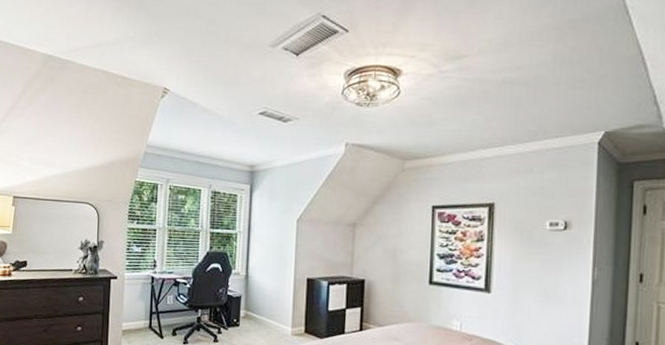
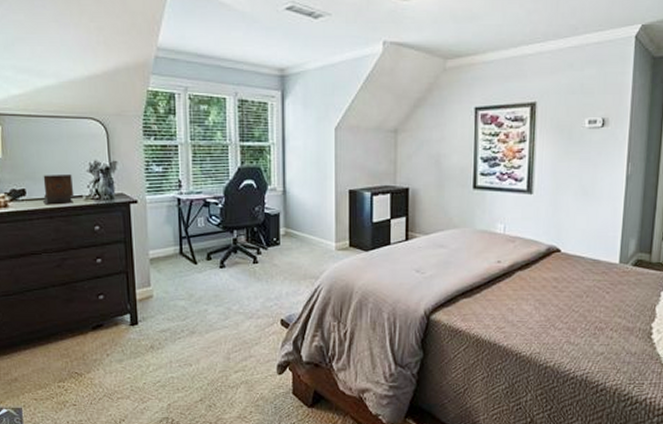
jewelry box: none [40,250,66,276] -> present [43,173,75,205]

